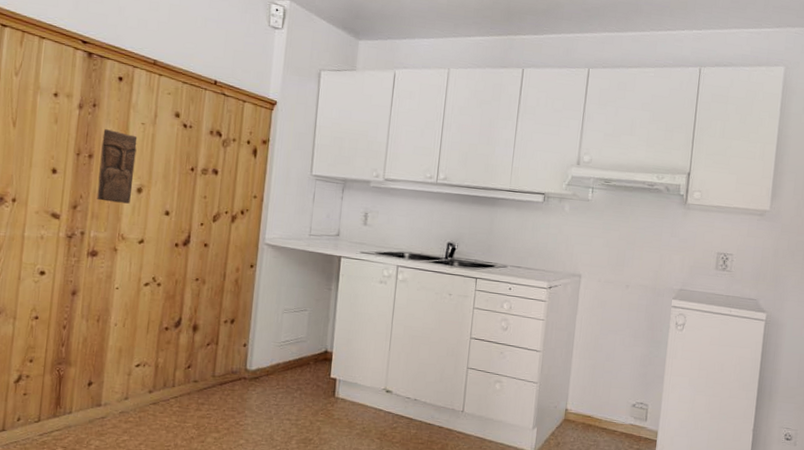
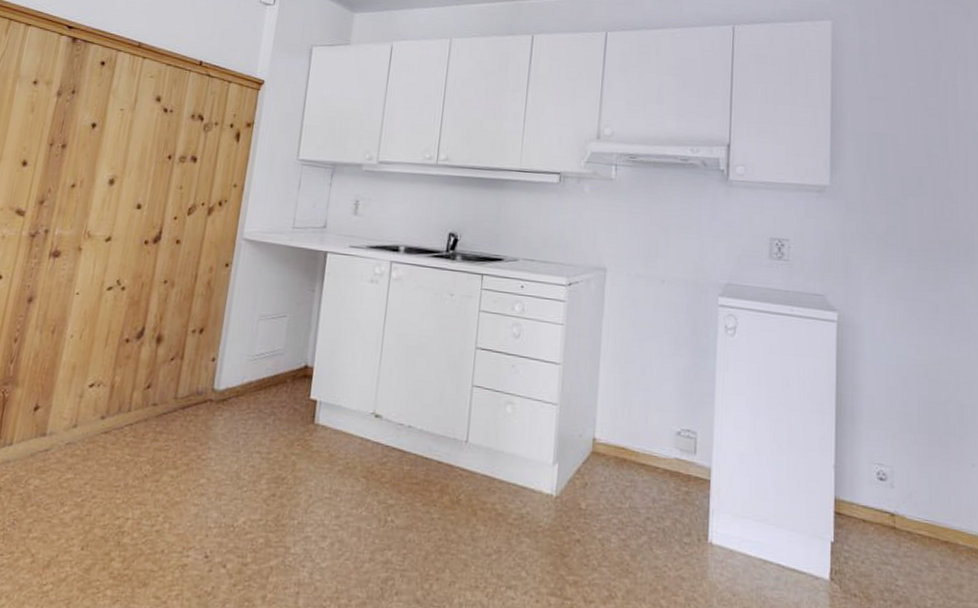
mask: present [97,129,138,204] -> none [65,117,115,197]

